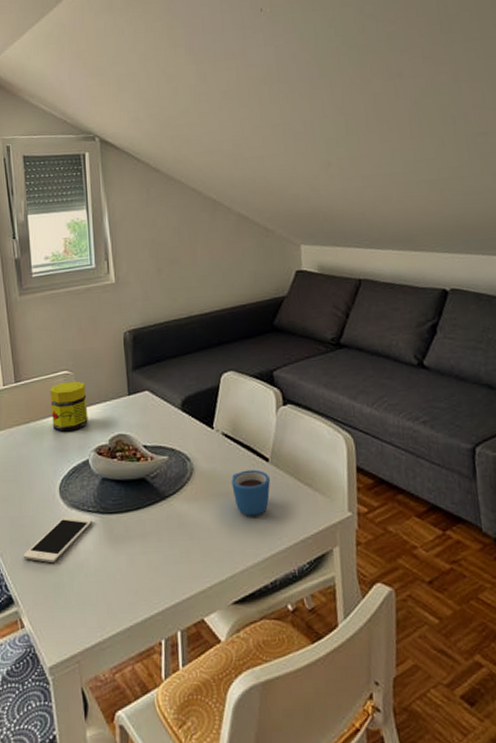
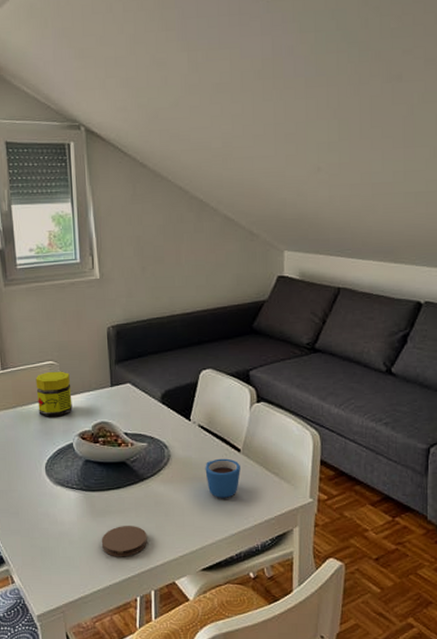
cell phone: present [23,516,92,563] -> none [12,491,76,530]
coaster: none [120,552,171,591] -> present [101,526,147,557]

